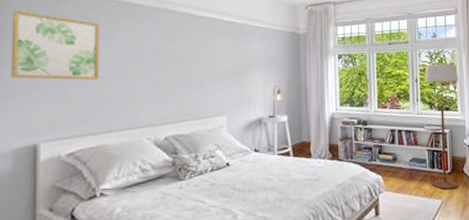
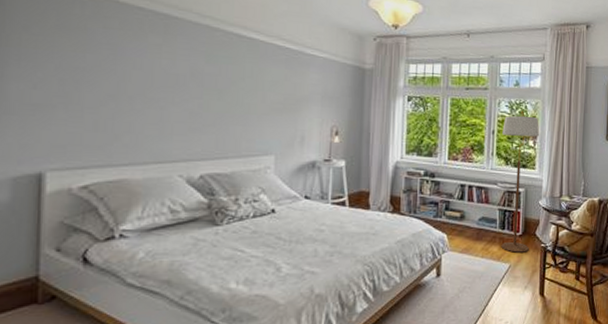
wall art: present [10,10,99,81] -> none [9,9,124,103]

